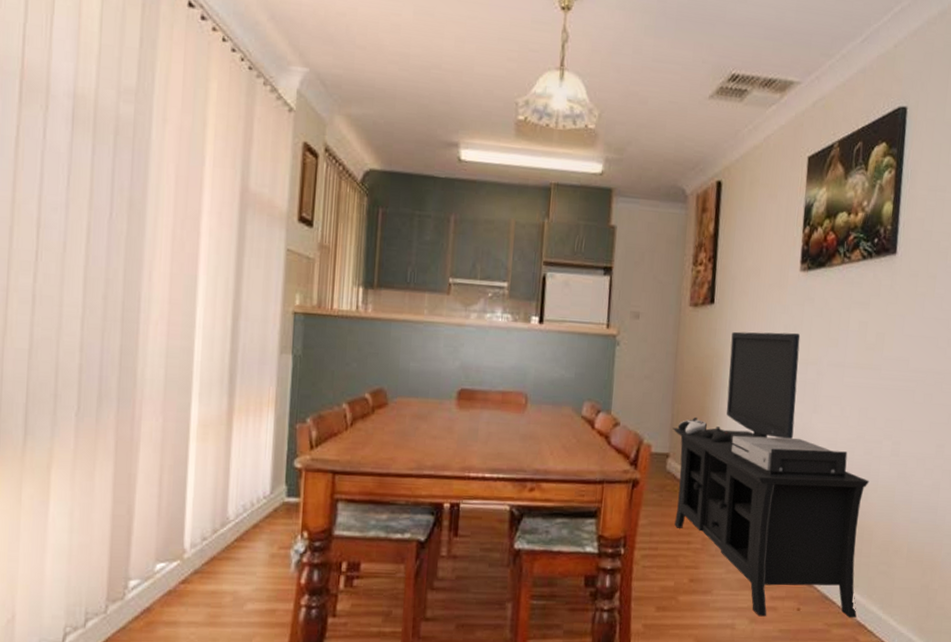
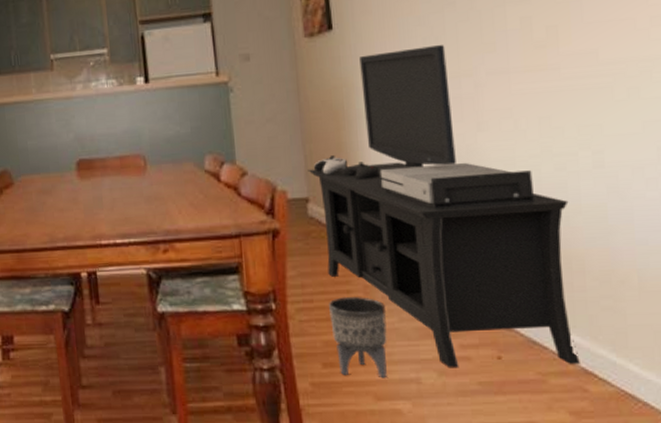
planter: none [669,547,717,623] -> present [329,297,387,378]

